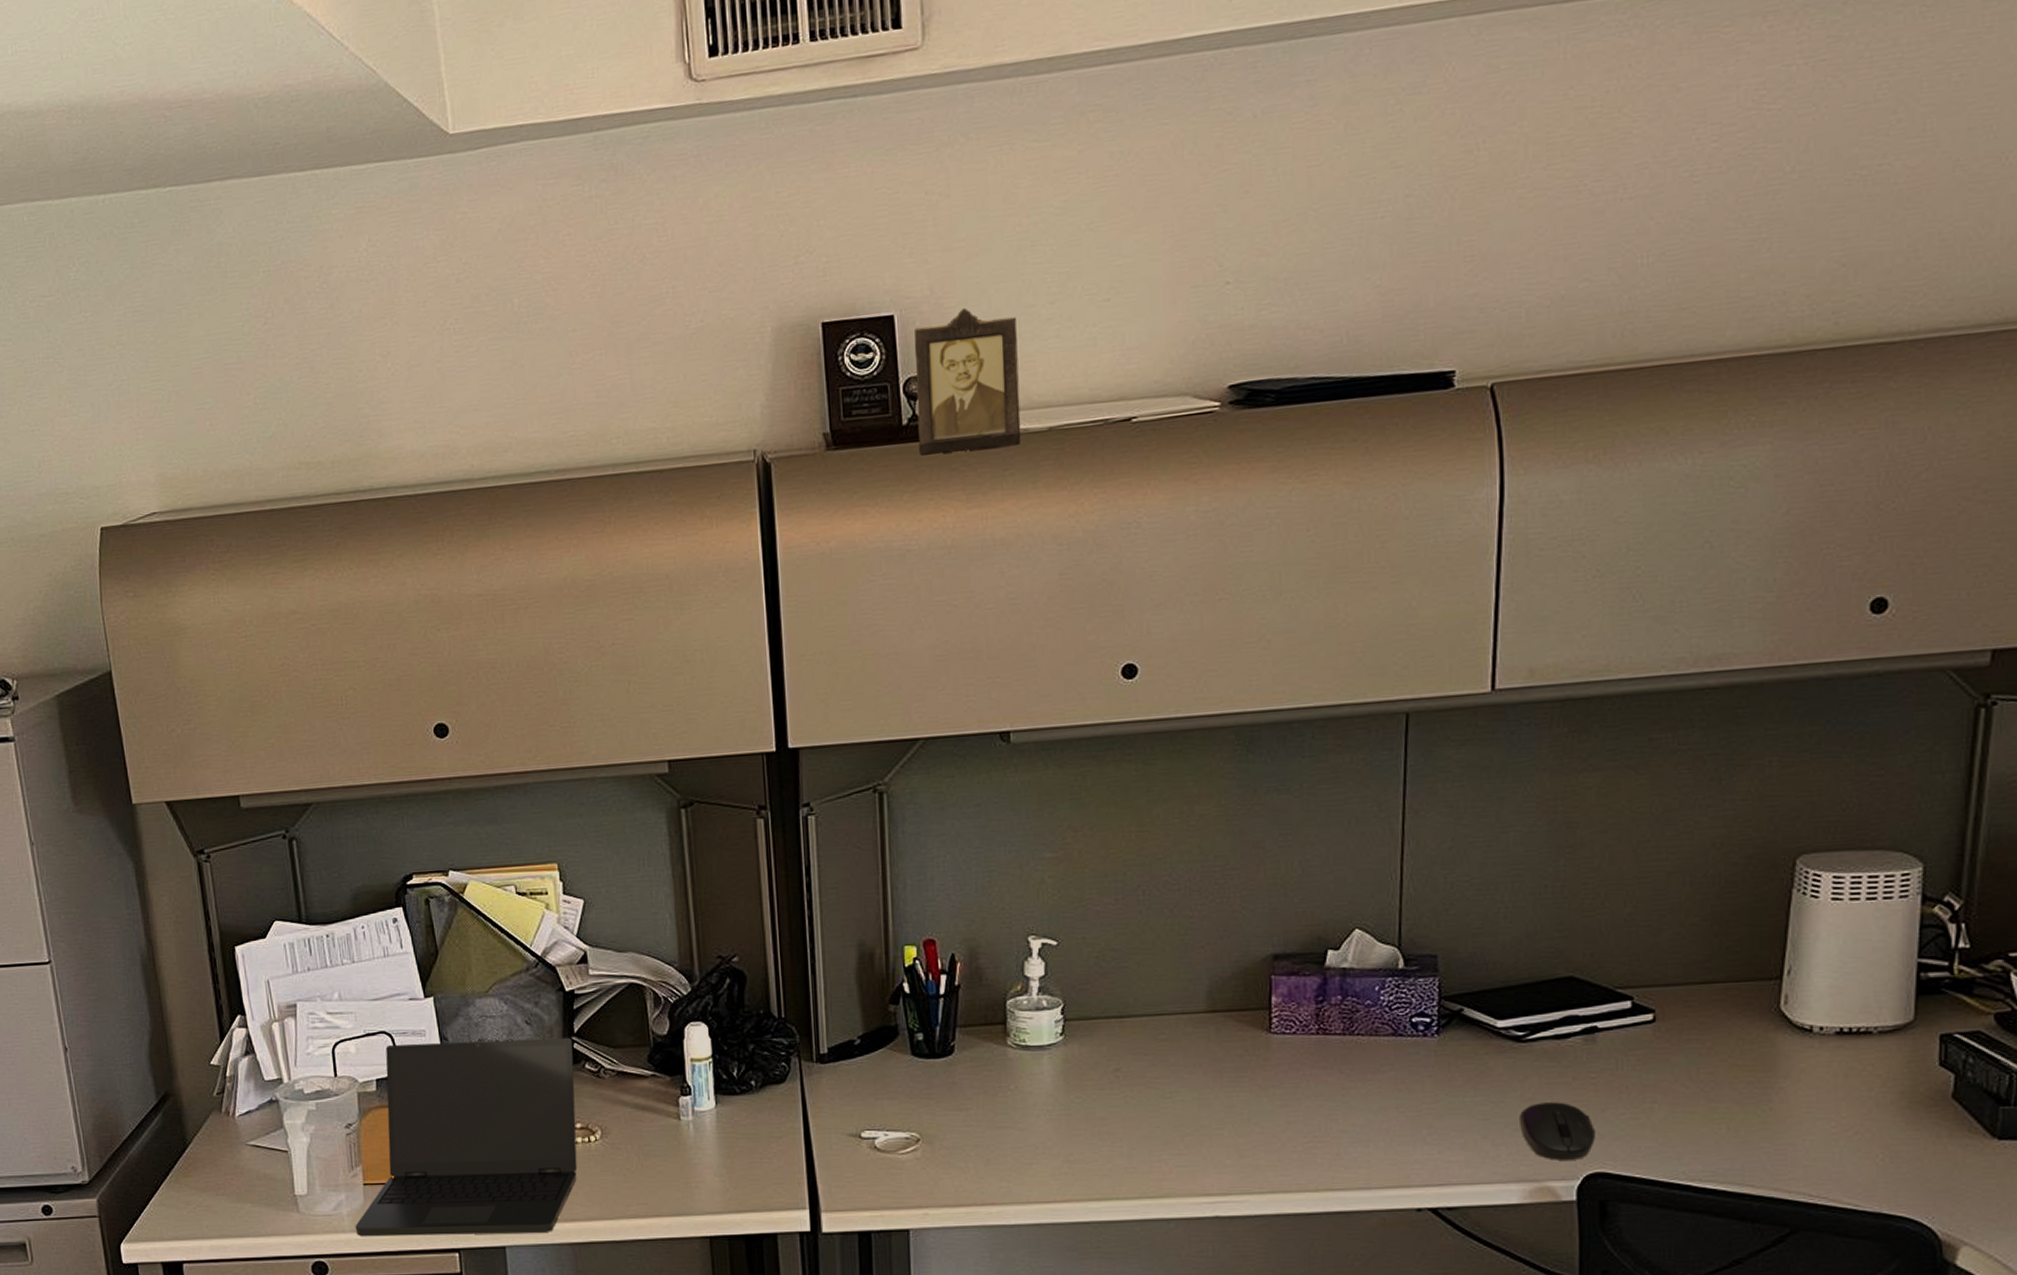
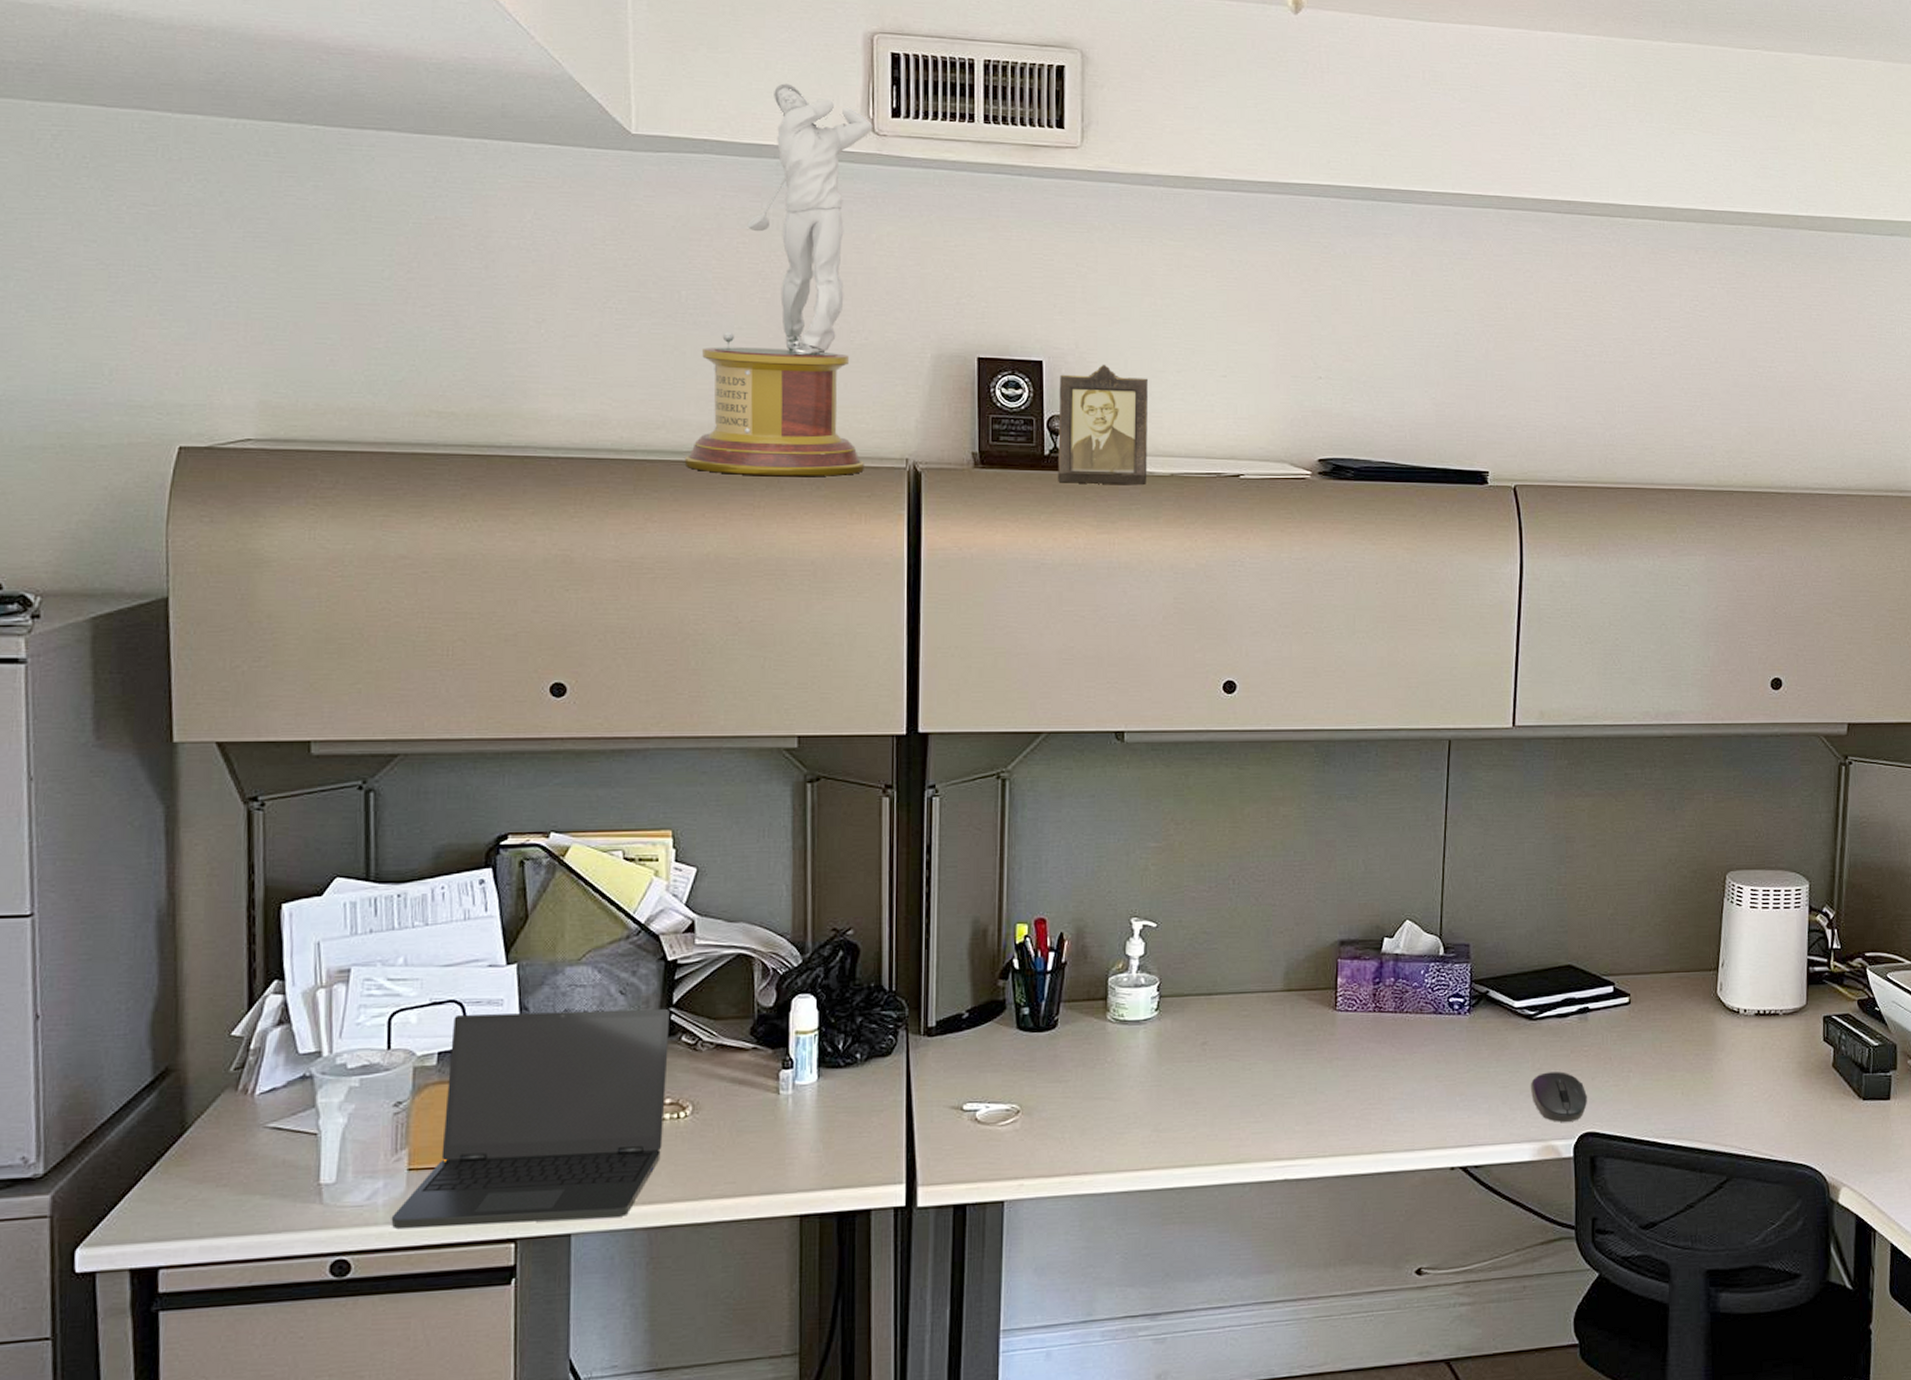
trophy: none [533,41,711,491] -> present [684,83,873,477]

